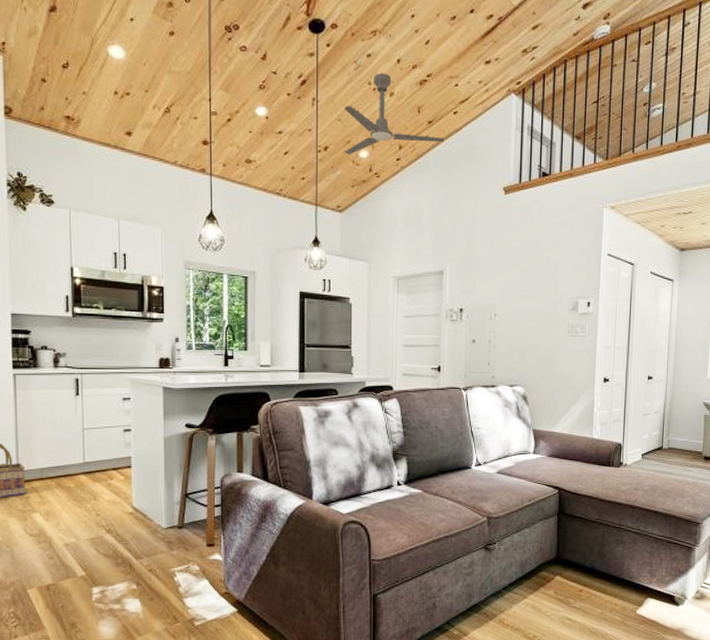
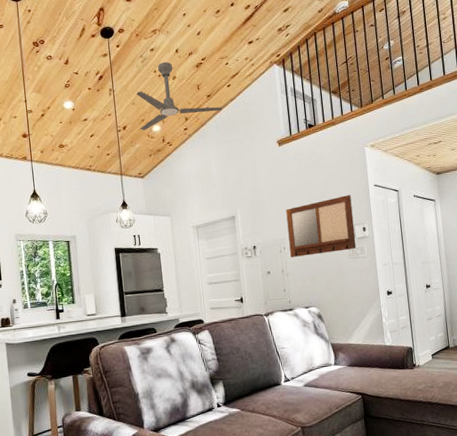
writing board: none [501,262,579,327] -> present [286,195,357,257]

